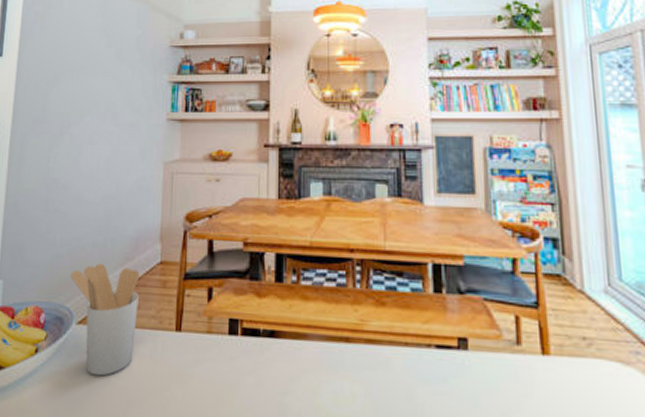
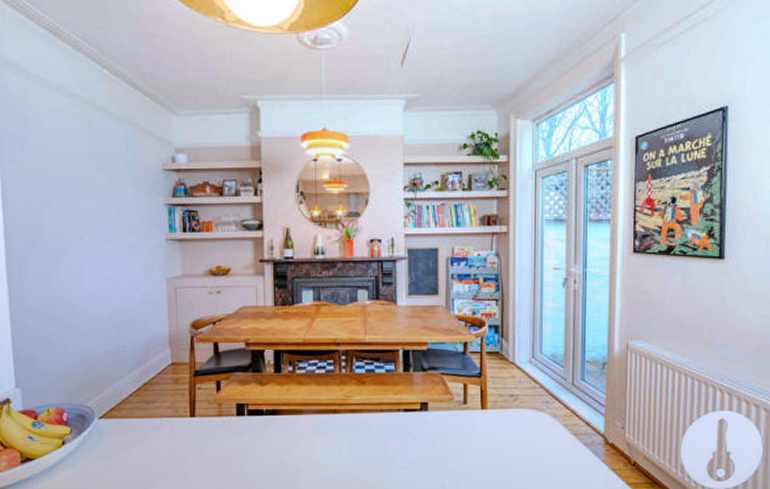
utensil holder: present [70,263,140,376] -> none [87,368,155,457]

